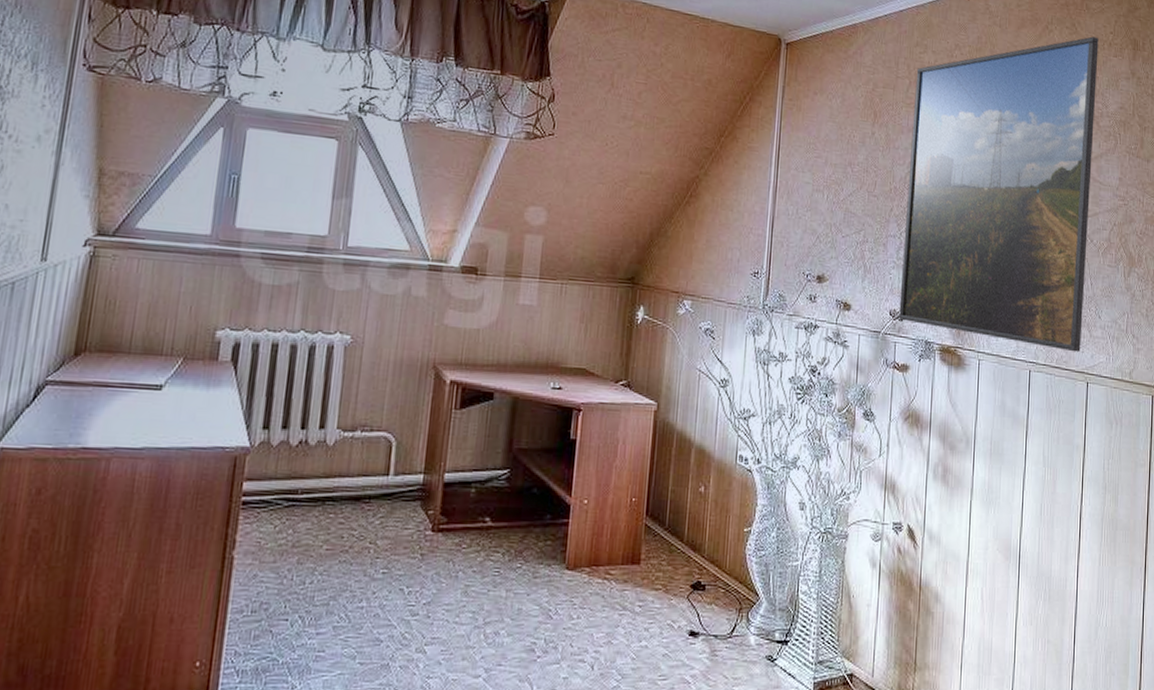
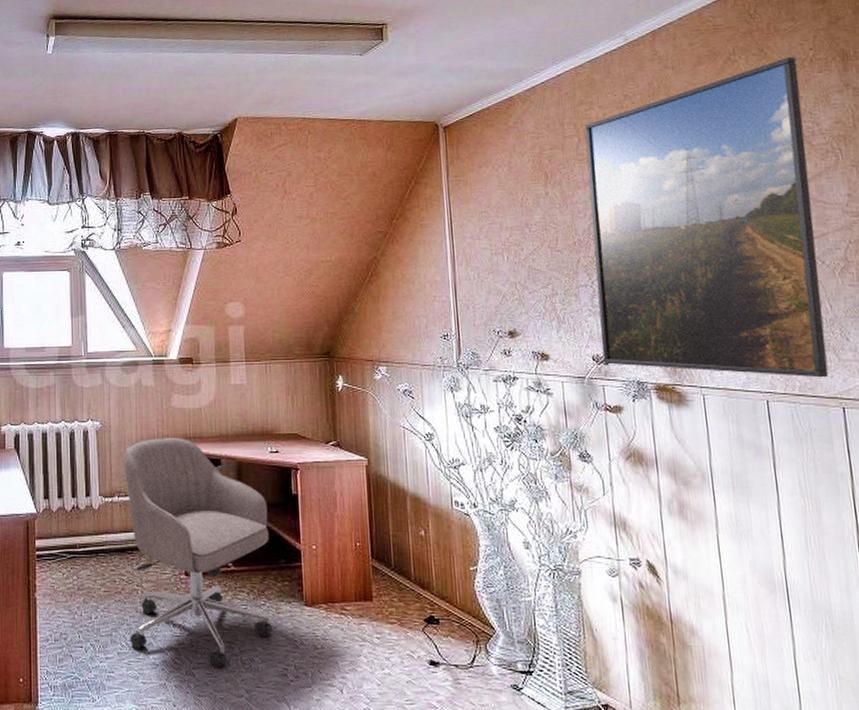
chair: none [351,360,541,643] -> present [123,437,274,668]

